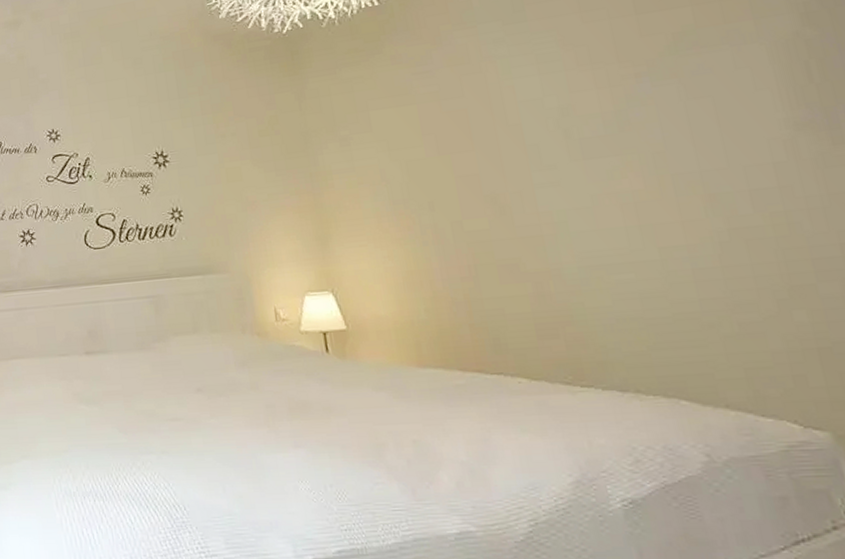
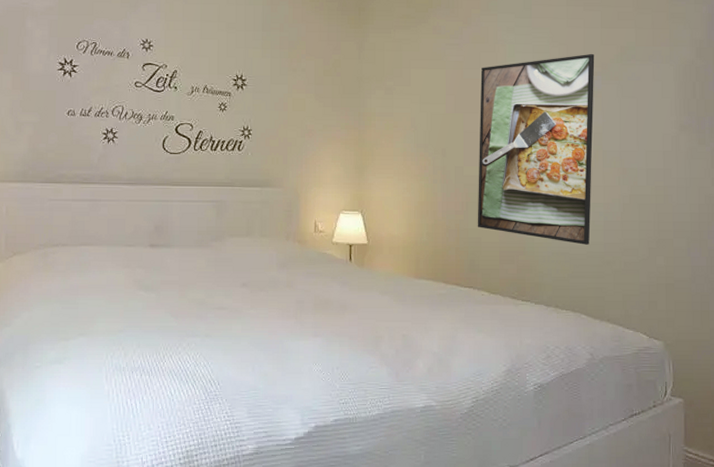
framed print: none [466,49,675,305] -> present [477,53,595,245]

